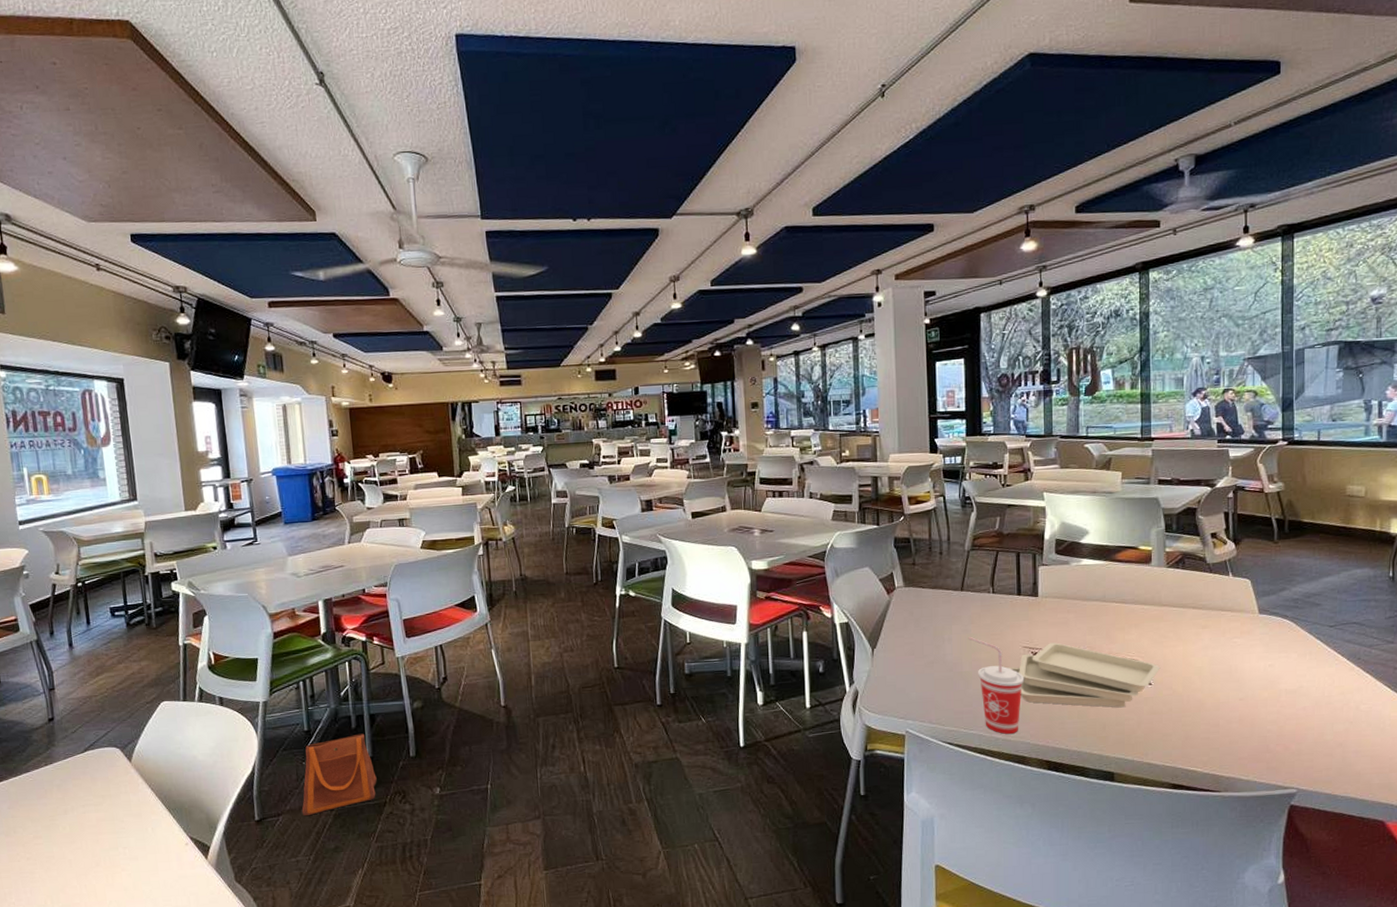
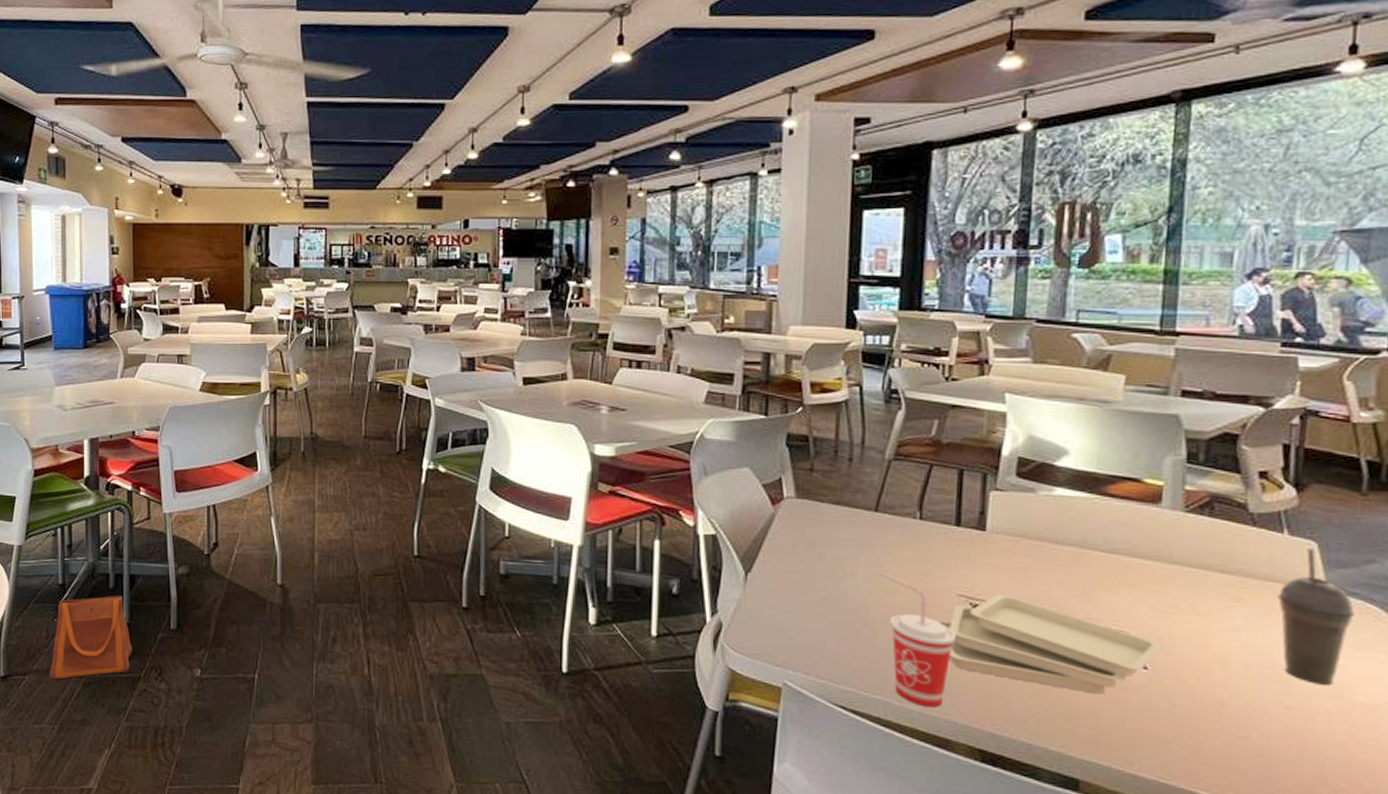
beverage cup: none [1228,584,1276,680] -> present [1277,548,1355,685]

